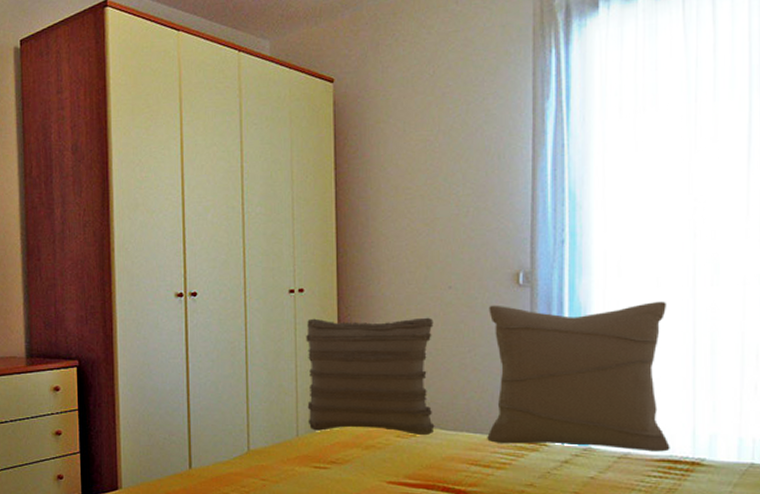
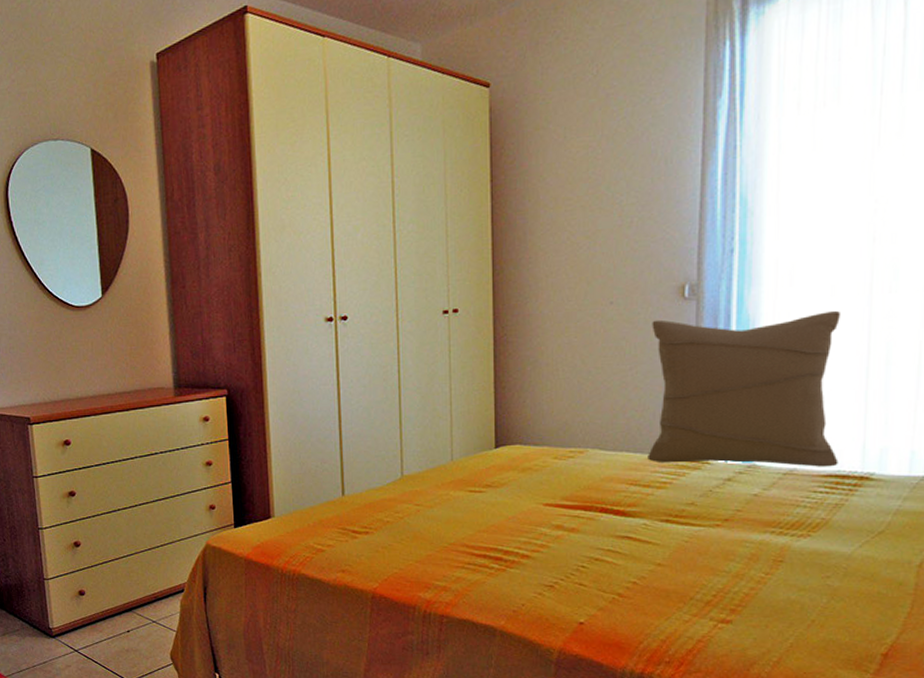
pillow: present [306,317,435,436] -> none [461,335,594,457]

